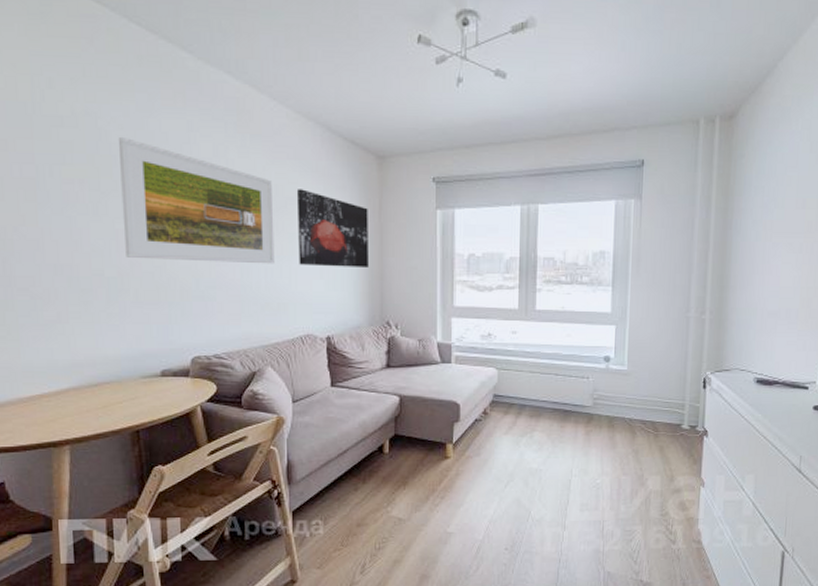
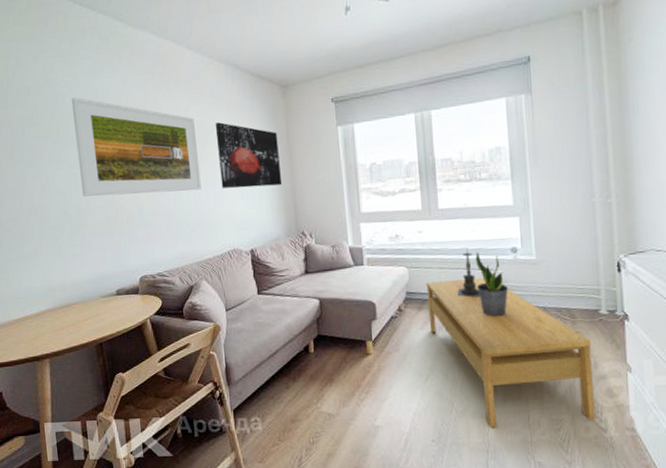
coffee table: none [514,384,671,538] -> present [426,277,595,429]
candle holder: none [546,353,569,405] -> present [457,248,481,298]
potted plant: none [565,357,598,426] -> present [475,251,509,317]

